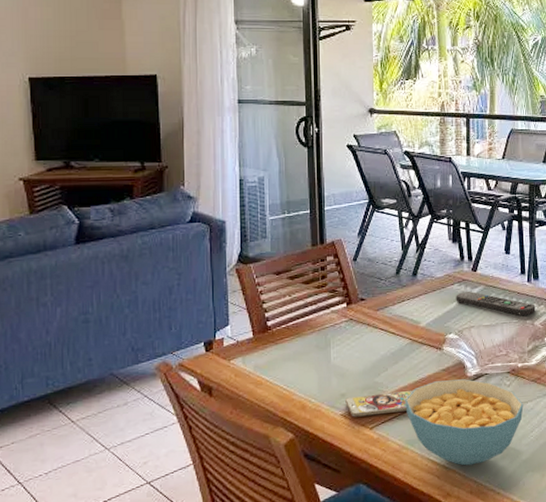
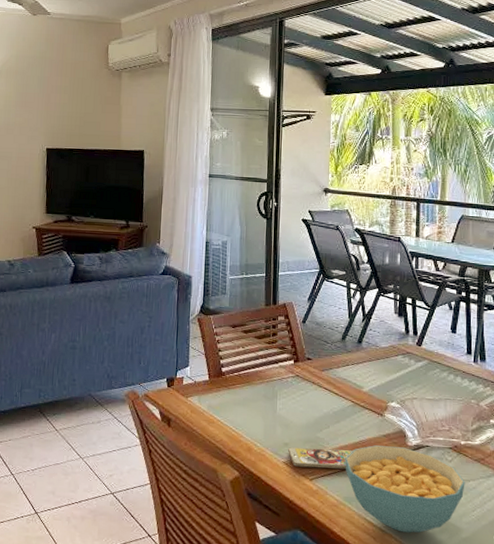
remote control: present [456,291,536,317] -> none [399,363,481,396]

